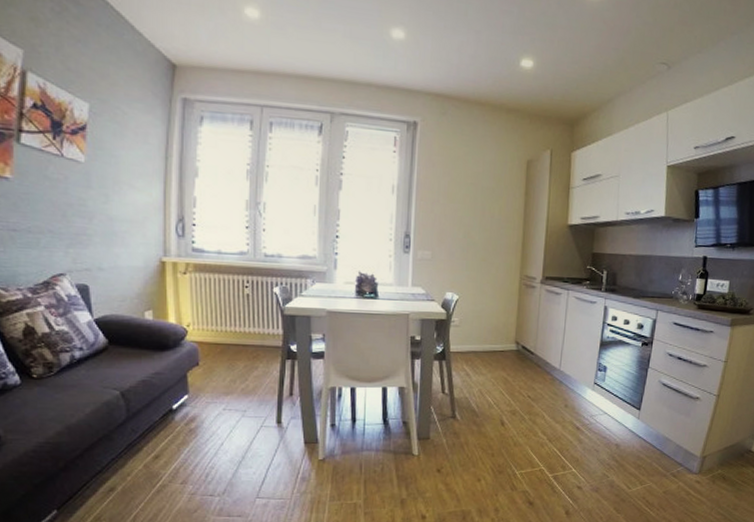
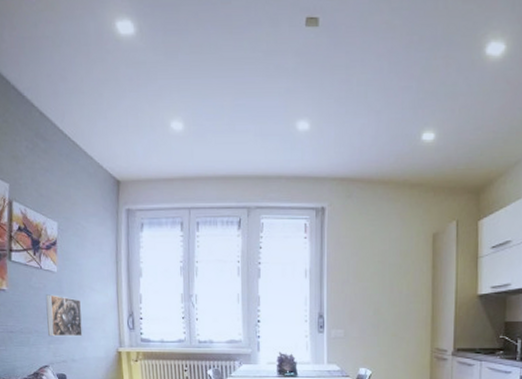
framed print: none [66,188,116,242] -> present [45,294,83,337]

